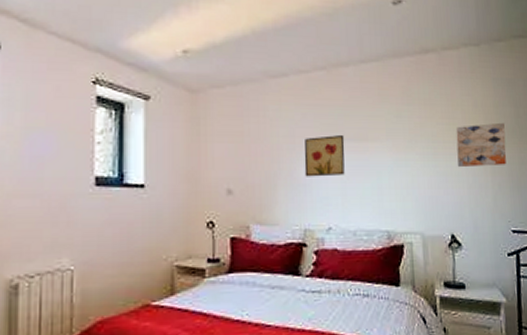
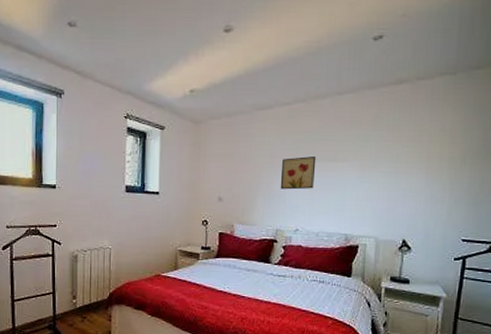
wall art: present [456,122,507,168] -> none [418,145,470,185]

